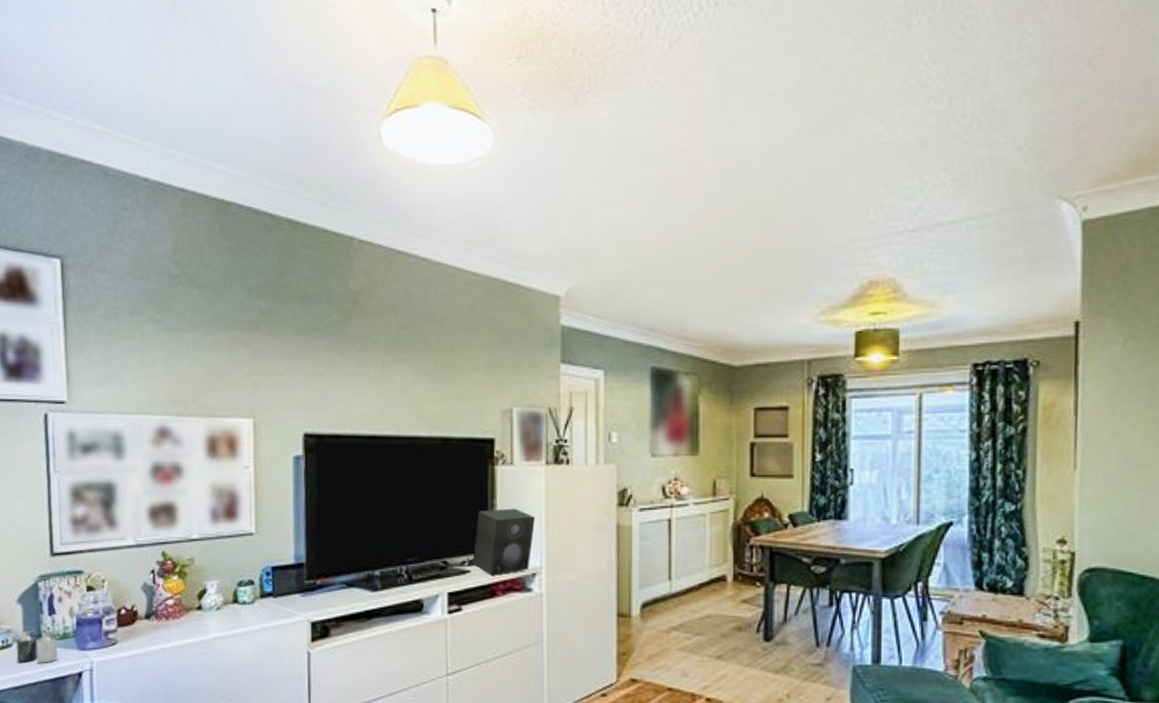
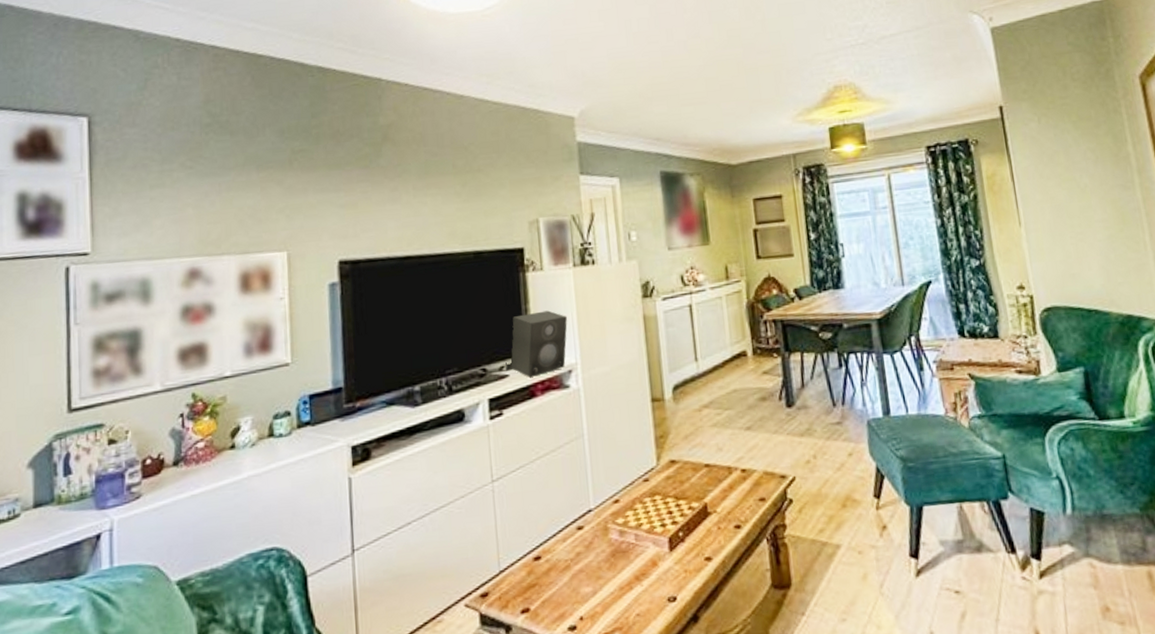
candle: present [16,630,58,664] -> none [24,492,73,534]

